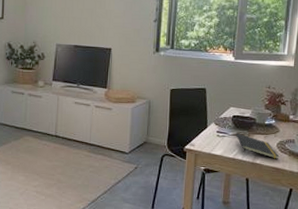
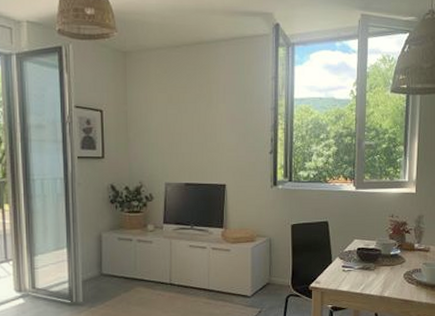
notepad: present [235,133,280,159] -> none [361,266,407,291]

